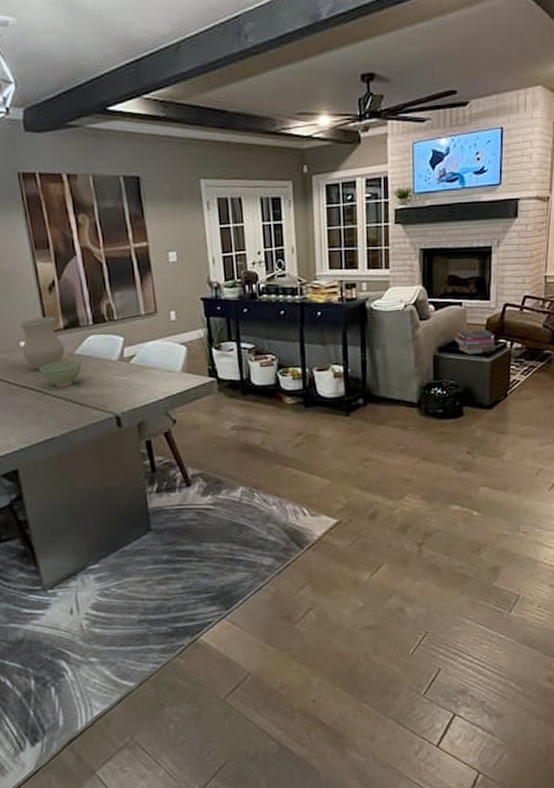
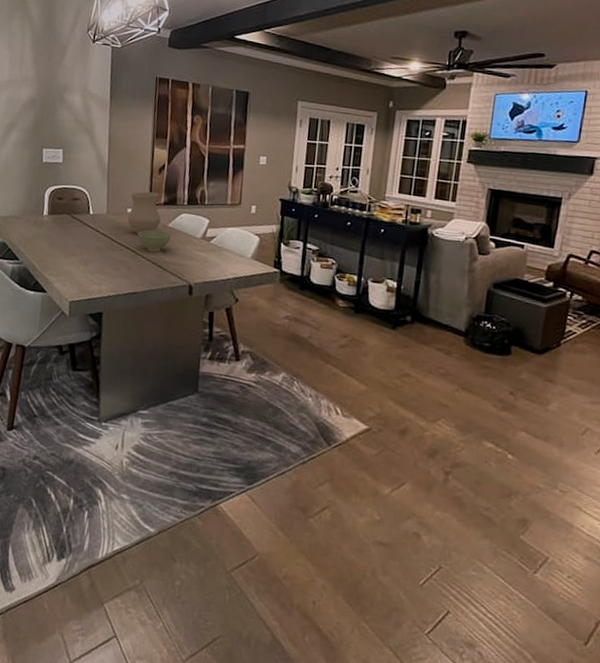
books: present [455,330,496,355] -> none [512,272,555,299]

